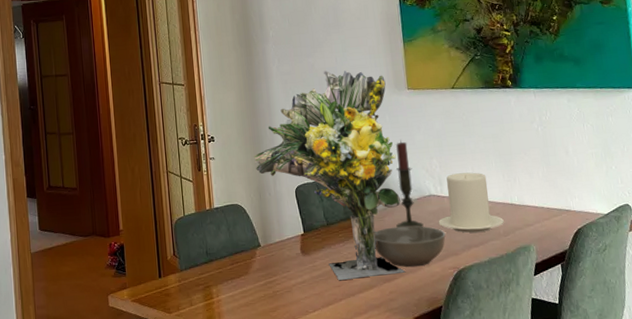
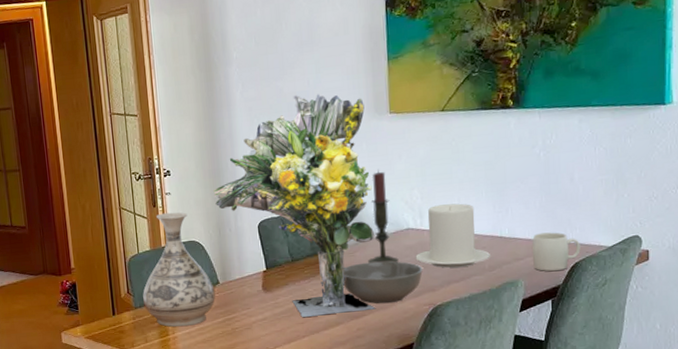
vase: none [188,176,257,290] -> present [143,212,215,327]
mug: none [538,200,581,237] -> present [531,232,581,272]

